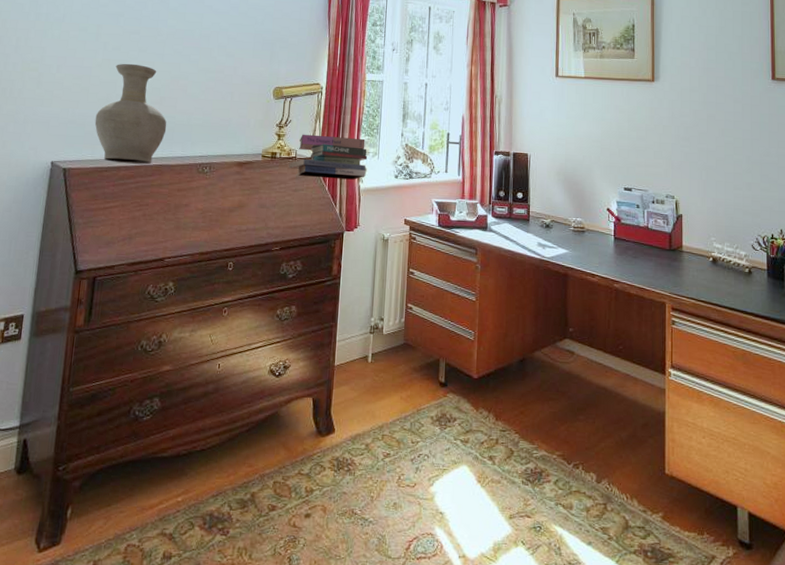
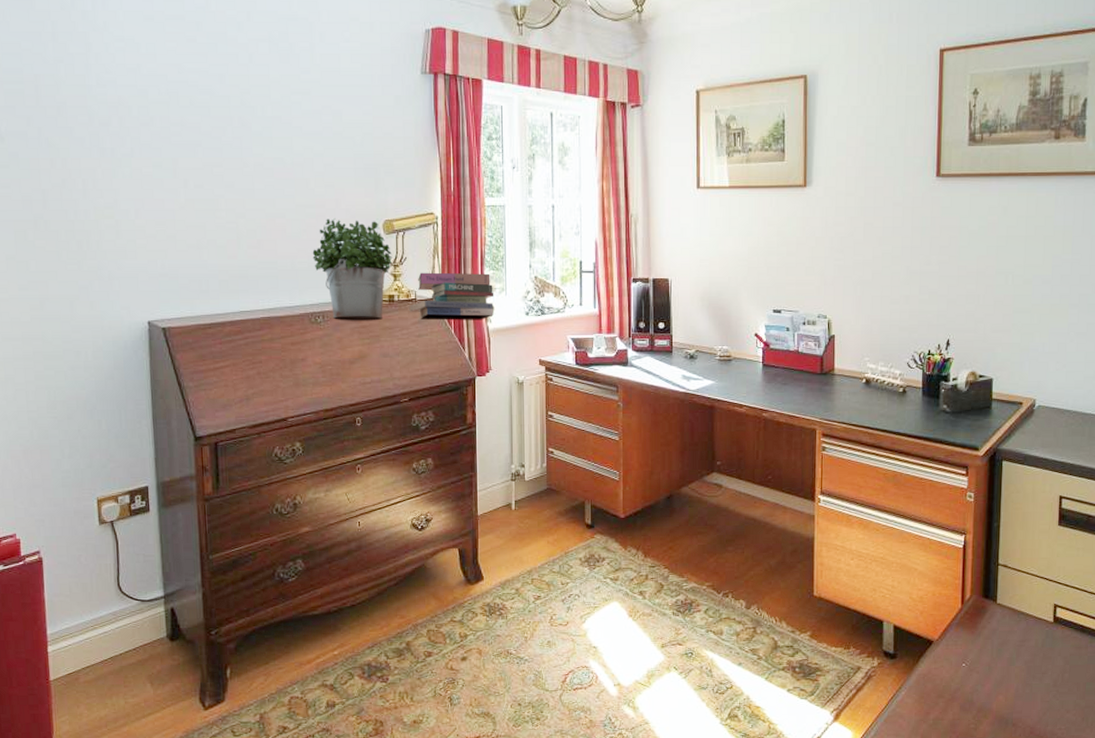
vase: present [94,63,167,165] -> none [188,202,270,318]
potted plant: none [207,82,279,175] -> present [312,217,393,321]

